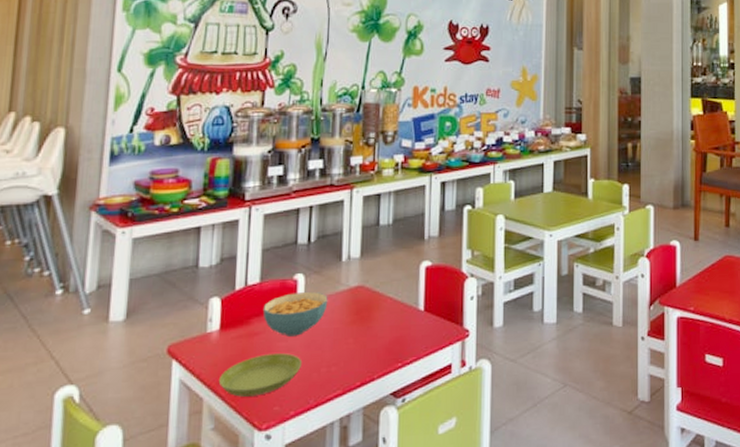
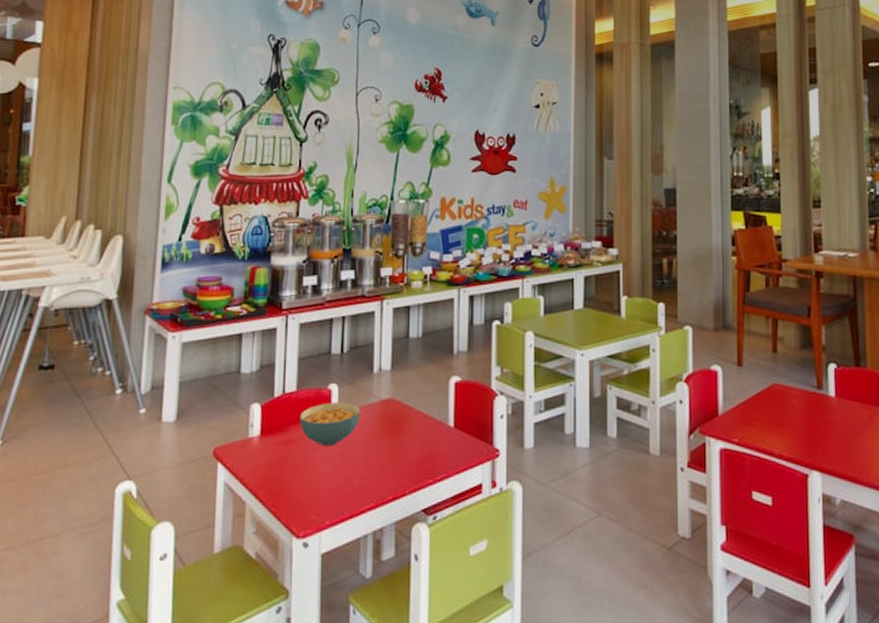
saucer: present [218,353,303,397] -> none [259,462,337,503]

